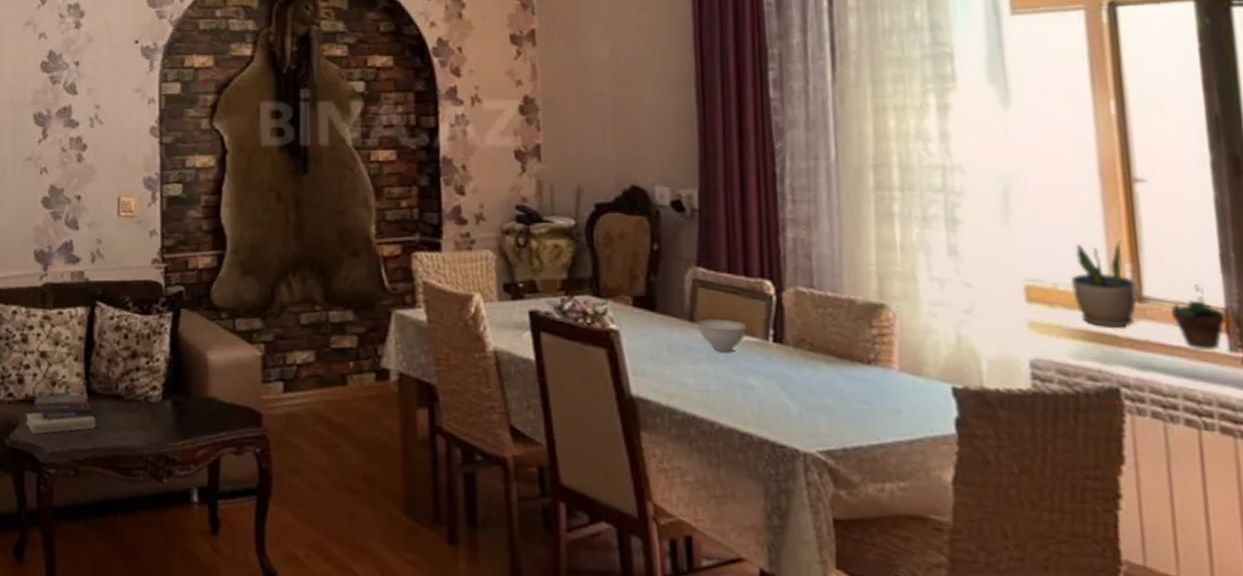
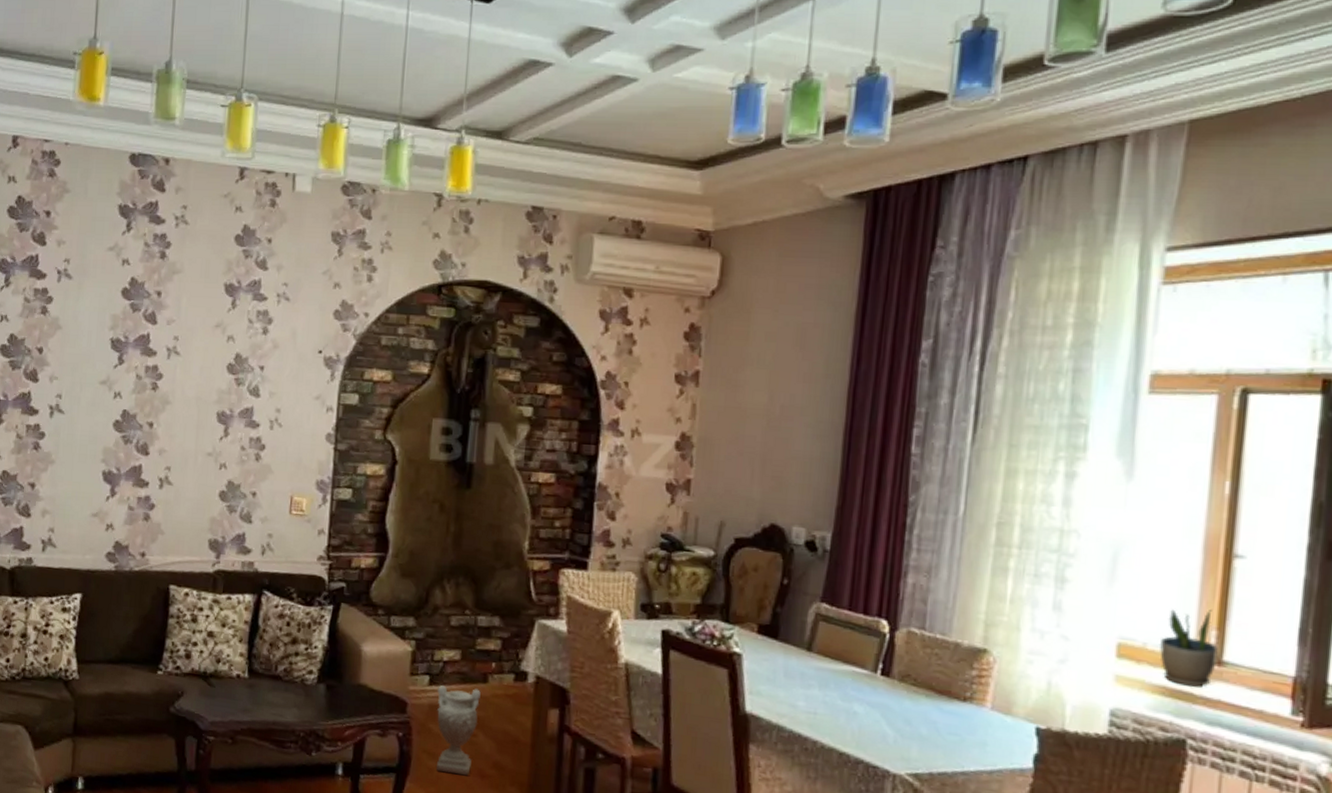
books: present [26,394,95,435] -> none [190,670,254,705]
decorative urn: none [294,392,341,493] -> present [437,685,481,776]
bowl: present [697,319,748,353] -> none [814,650,859,682]
succulent plant: present [1171,285,1227,350] -> none [1245,654,1294,713]

